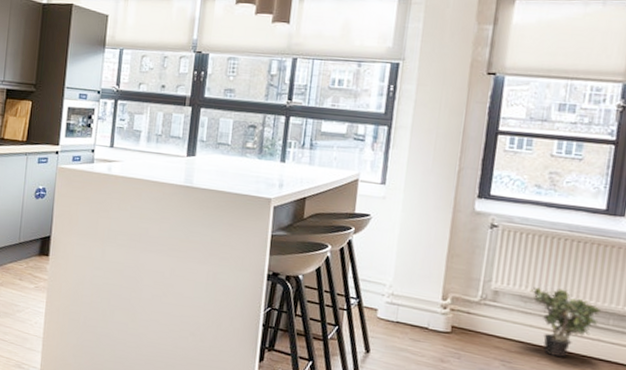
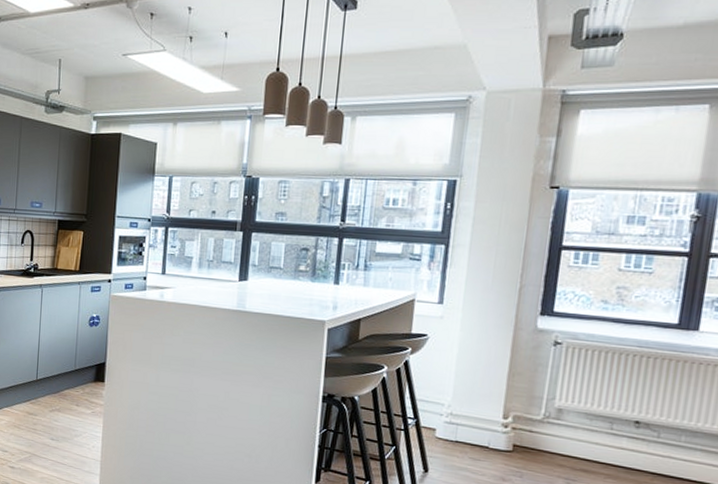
potted plant: present [530,287,600,357] -> none [596,404,671,475]

